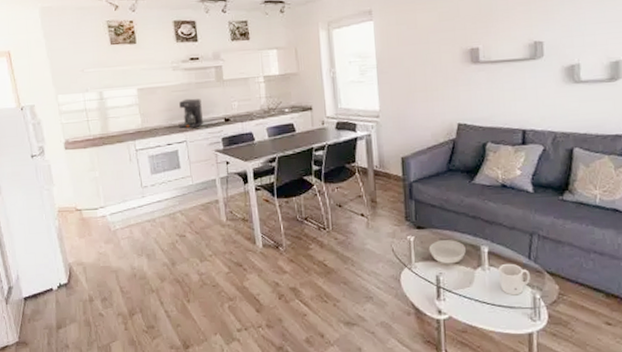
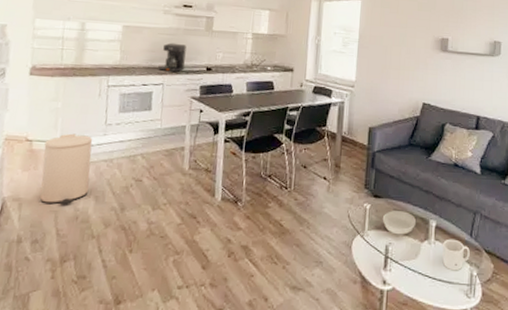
pedal bin: none [92,199,140,266] -> present [40,133,93,205]

